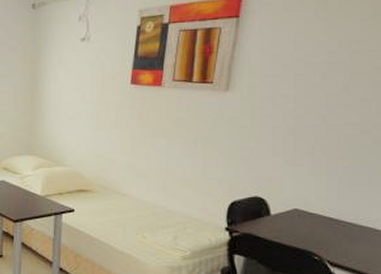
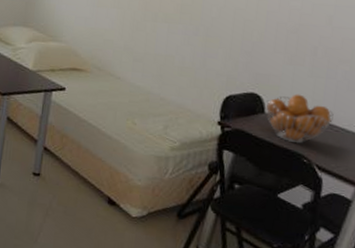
fruit basket: none [270,193,339,242] -> present [266,94,334,144]

